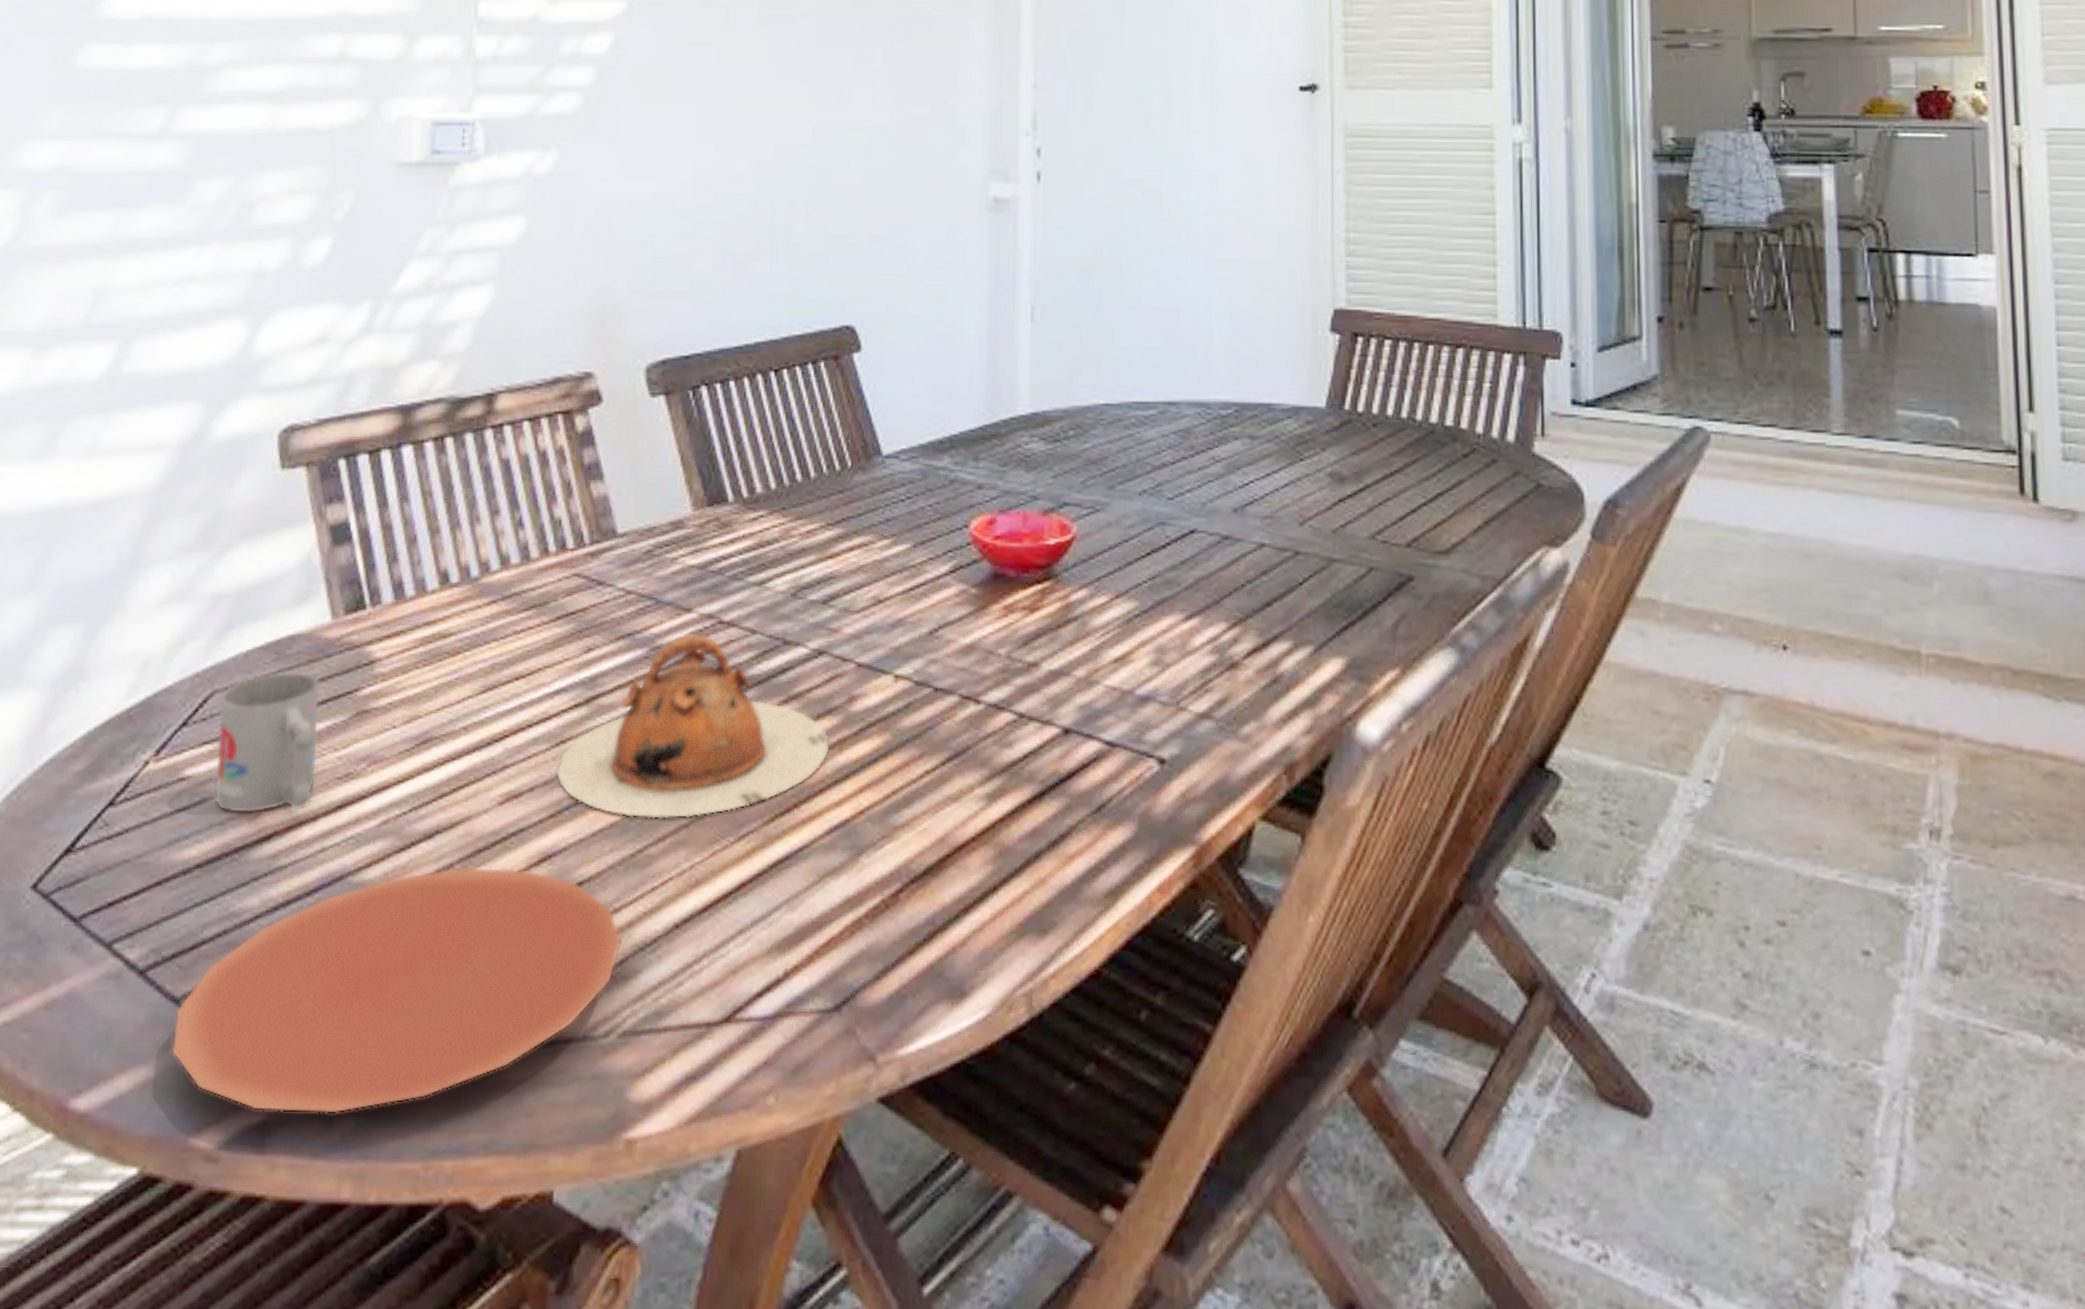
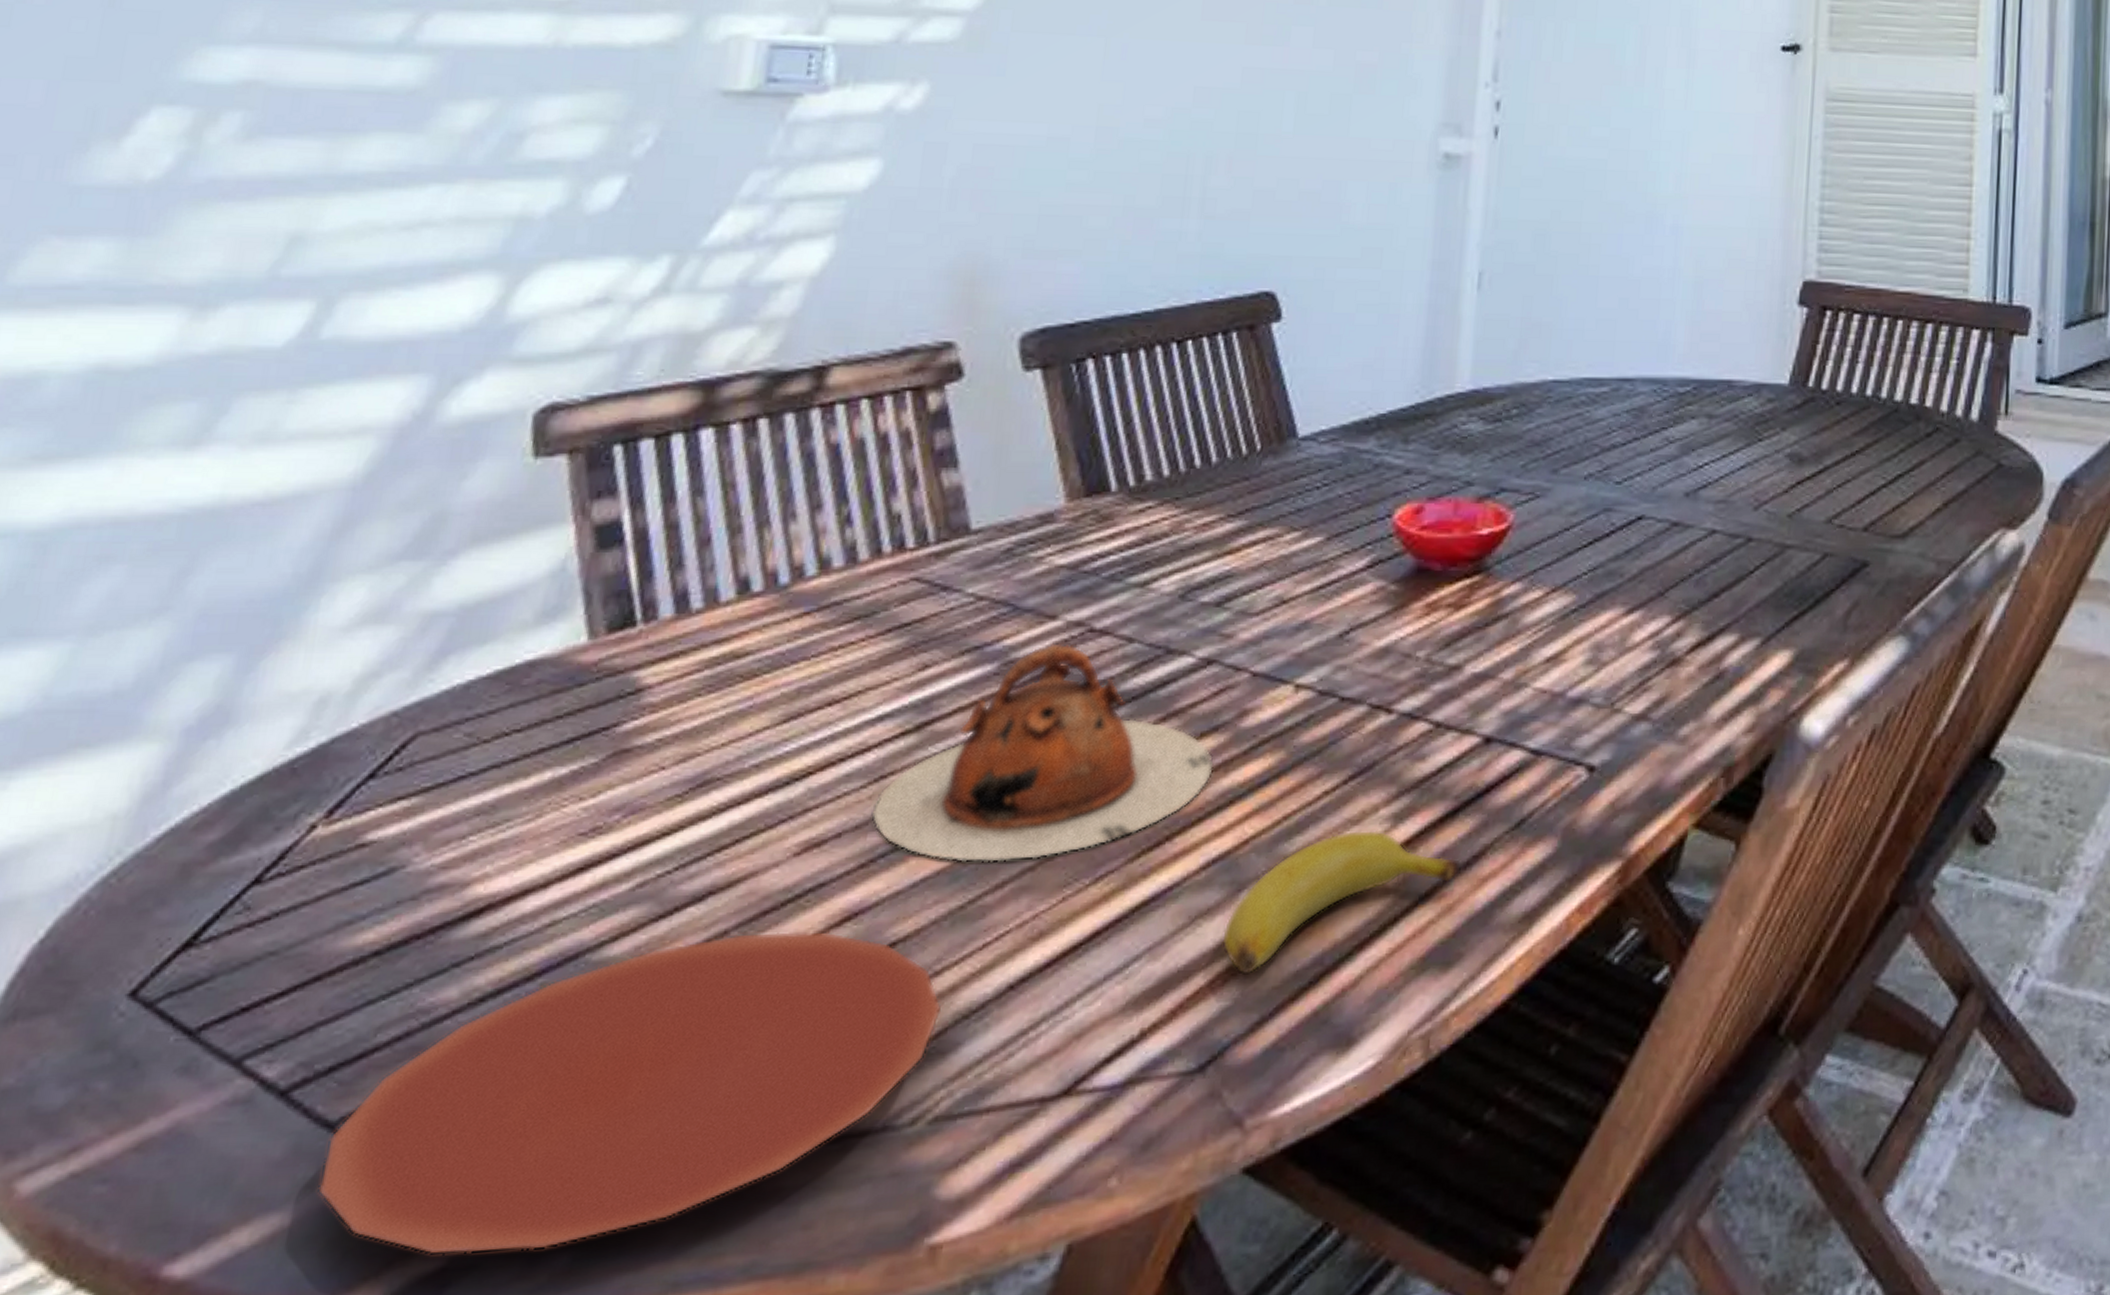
mug: present [214,670,320,814] -> none [406,704,567,885]
banana: none [847,806,1051,929] -> present [1222,829,1462,975]

